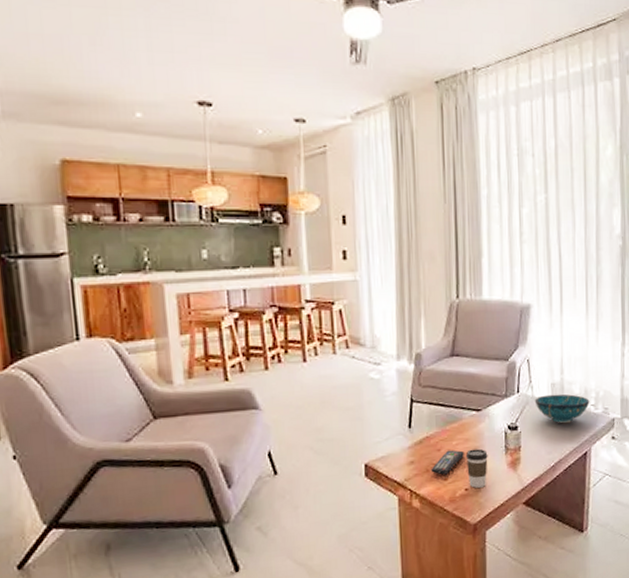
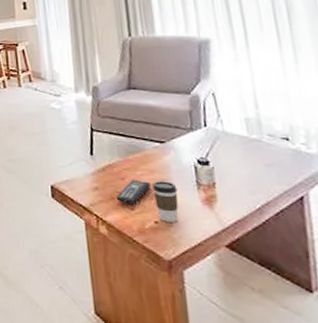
decorative bowl: present [534,394,590,424] -> none [226,129,299,162]

